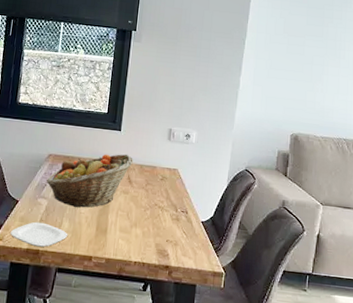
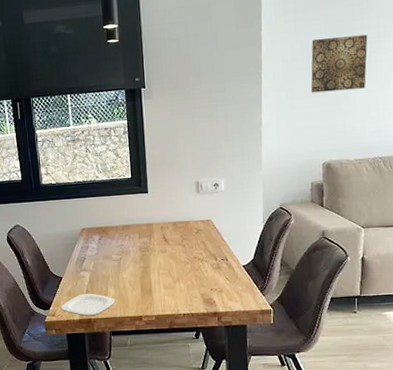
fruit basket: present [46,154,134,208] -> none [84,214,166,274]
wall art: none [288,20,344,72] -> present [311,34,368,93]

